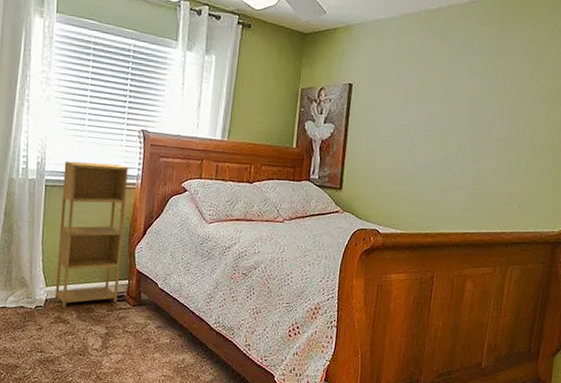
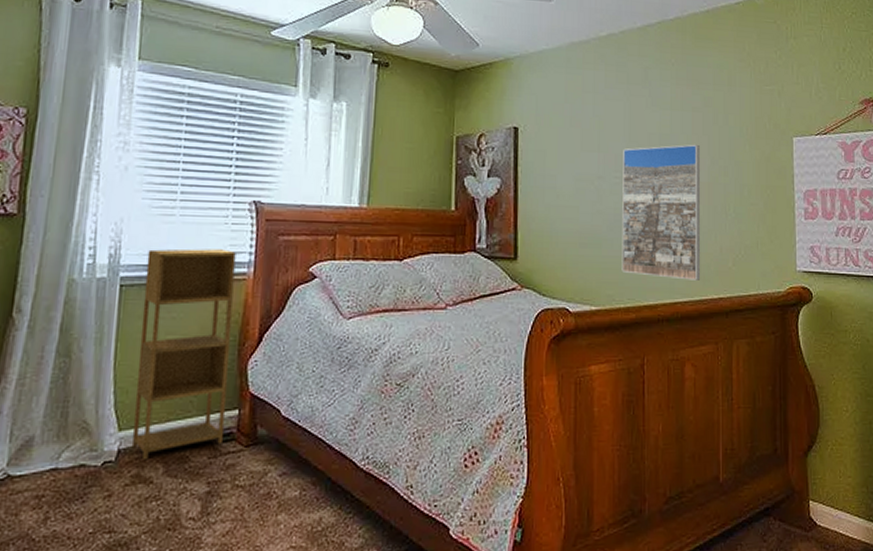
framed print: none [425,106,504,217] -> present [621,144,701,280]

